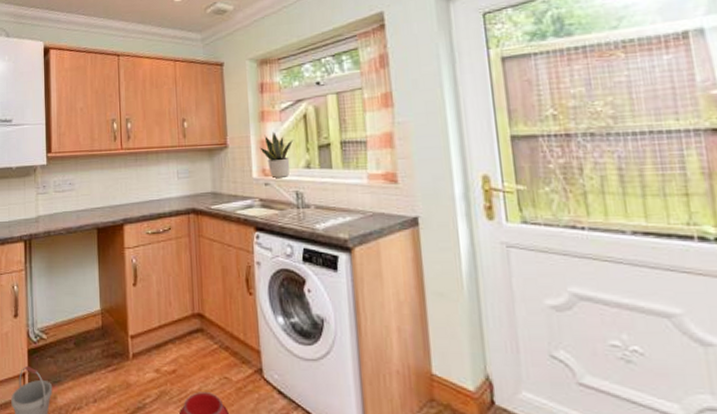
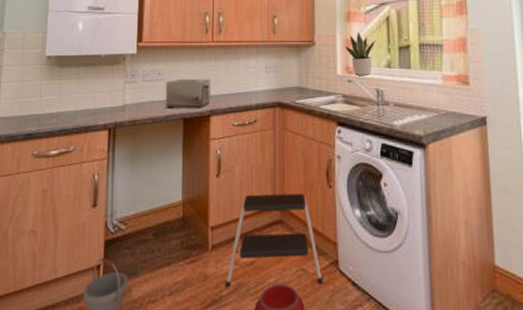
toaster: none [77,186,123,218] -> present [165,78,211,109]
step stool: none [147,300,248,396] -> present [224,193,324,288]

